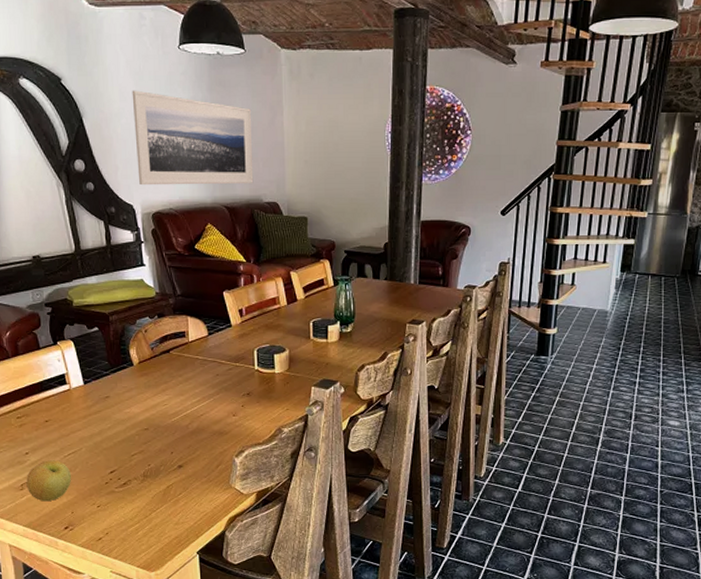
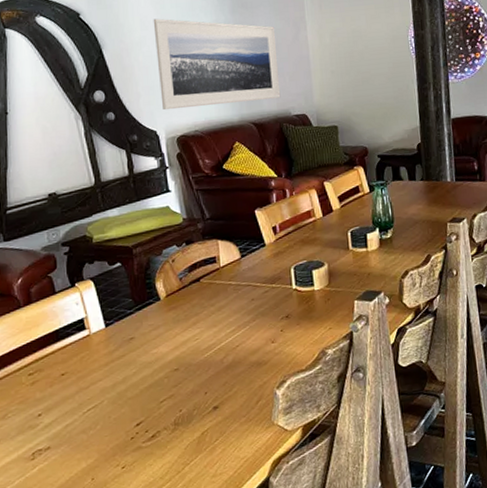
apple: present [26,460,72,502] -> none [38,418,92,471]

